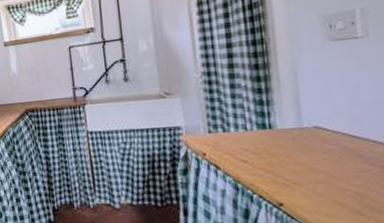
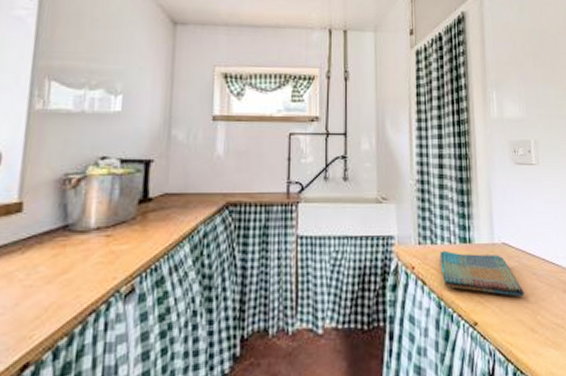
dish towel: none [233,137,346,180] -> present [439,250,524,297]

